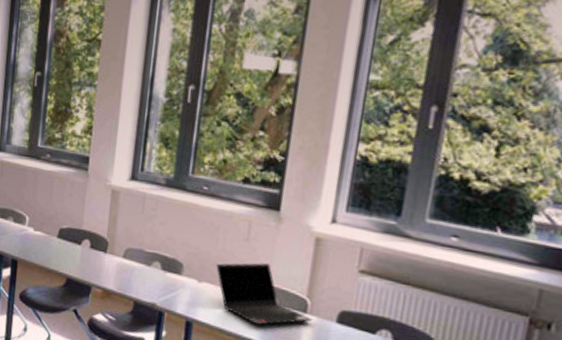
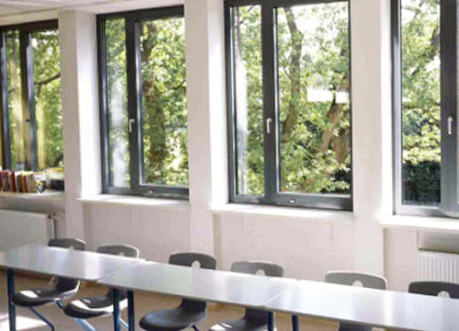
laptop computer: present [216,263,313,326] -> none [310,256,391,308]

